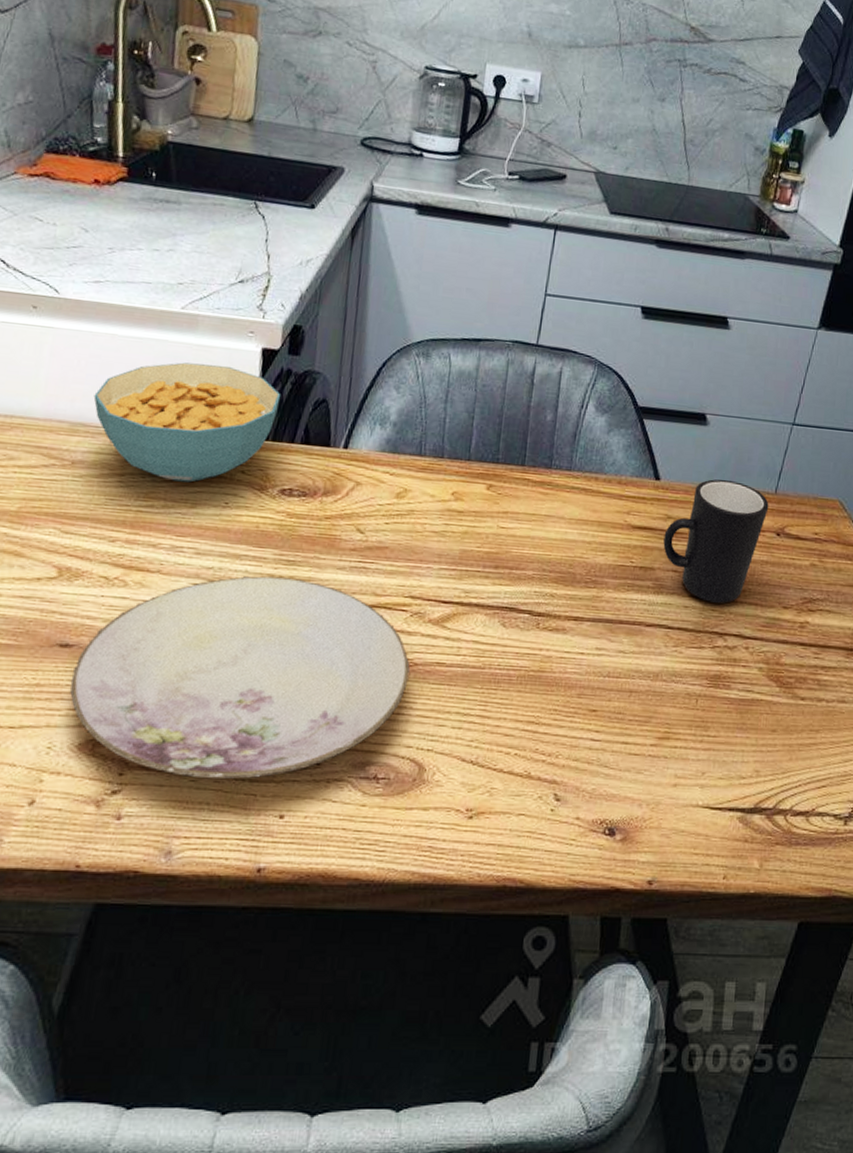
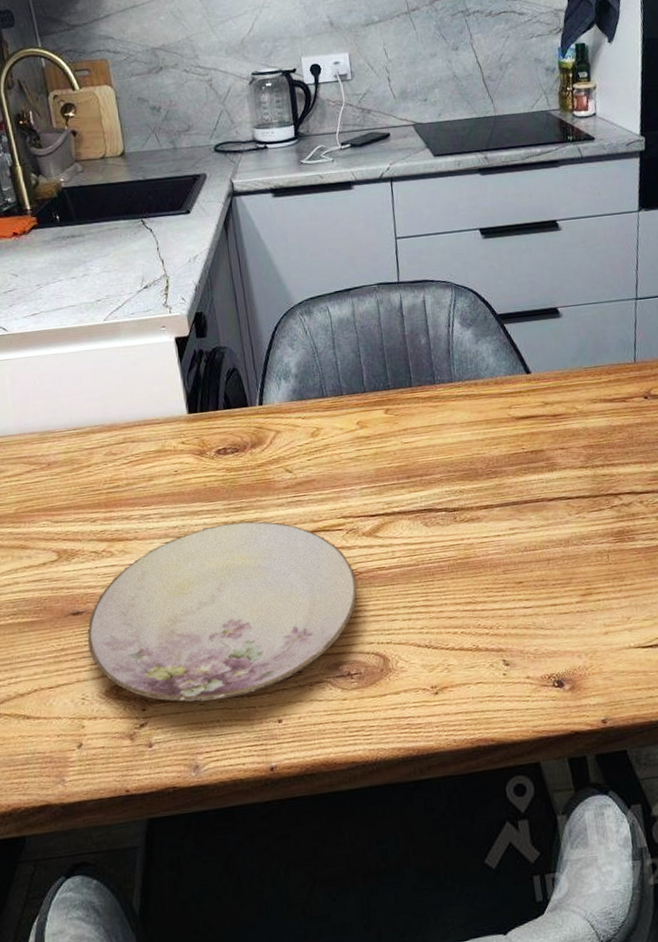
cereal bowl: present [93,362,281,483] -> none [52,359,199,462]
mug: present [663,479,769,603] -> none [545,359,632,469]

